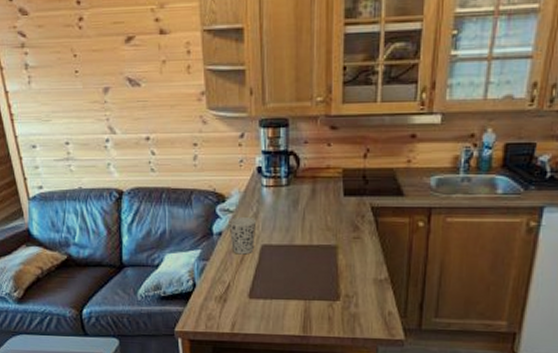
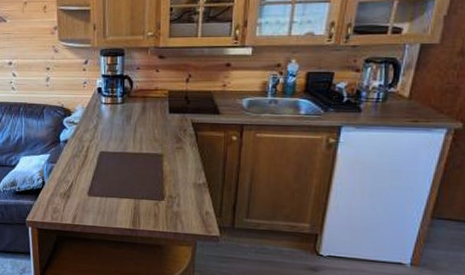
cup: present [228,217,257,255] -> none [73,128,96,159]

